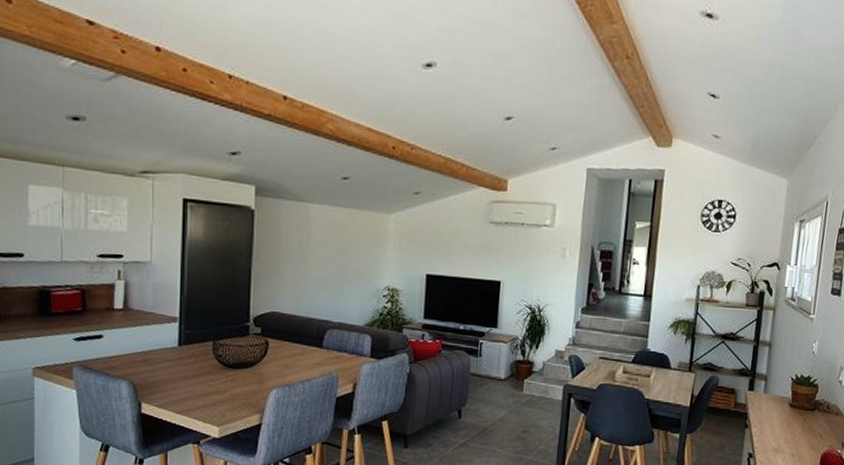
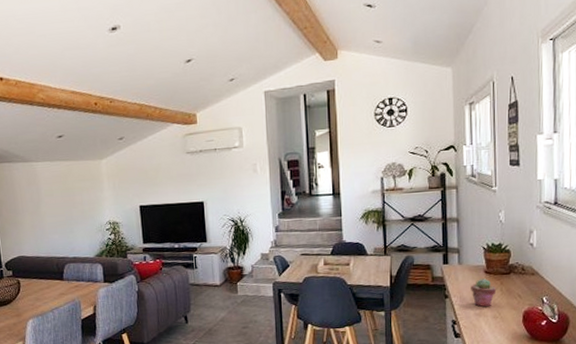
potted succulent: none [772,412,799,444] -> present [471,278,497,307]

